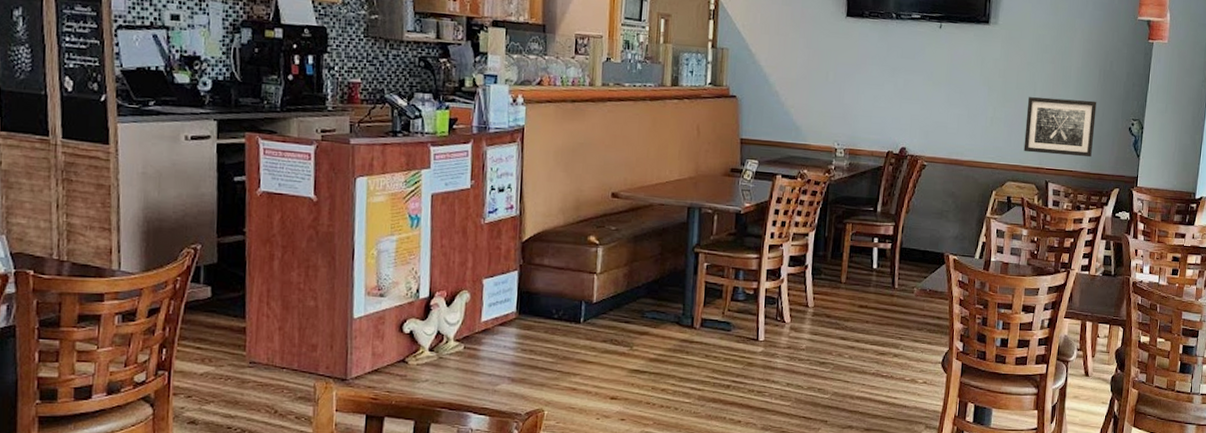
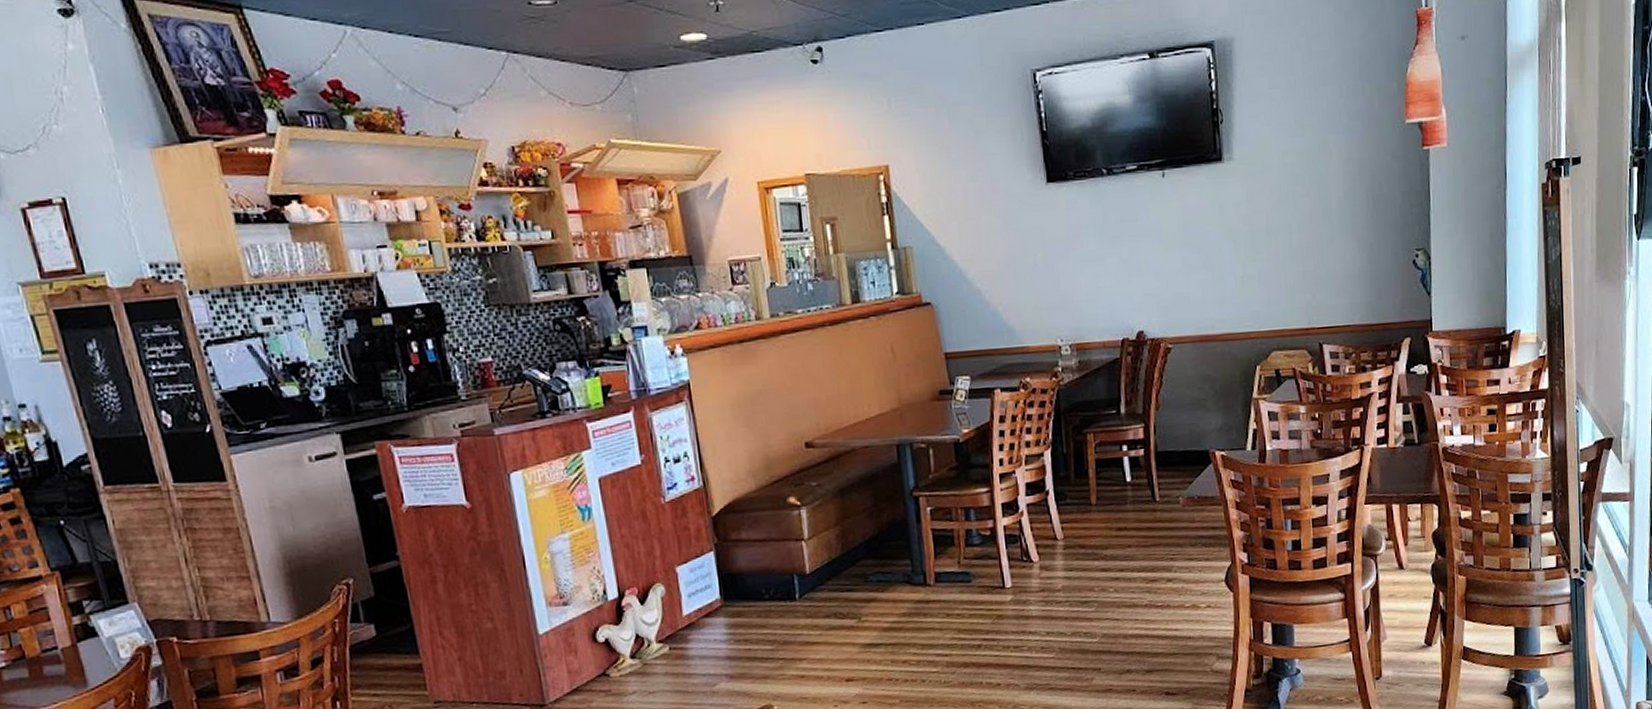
wall art: present [1023,97,1097,157] -> none [1283,234,1371,312]

